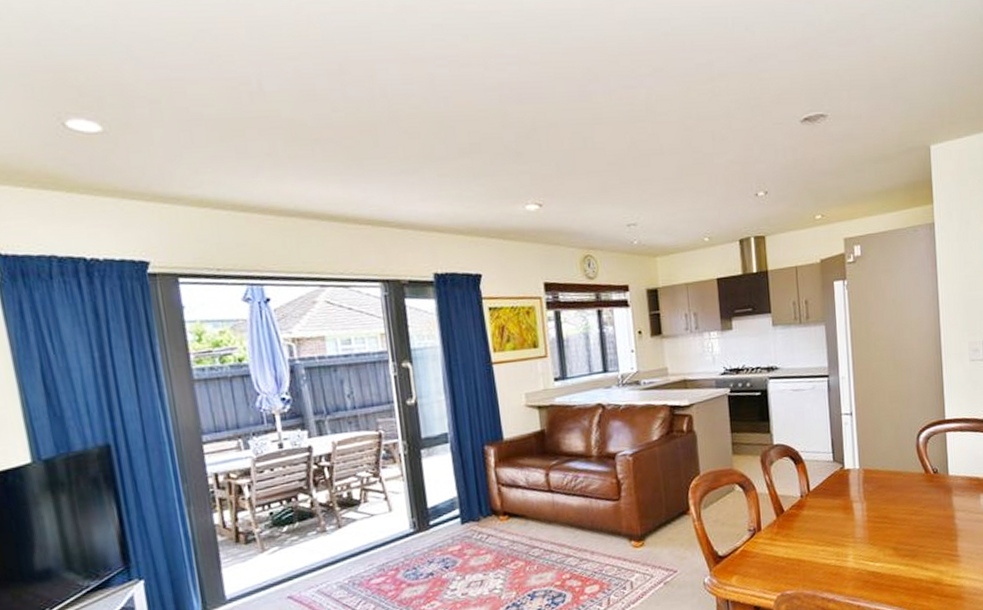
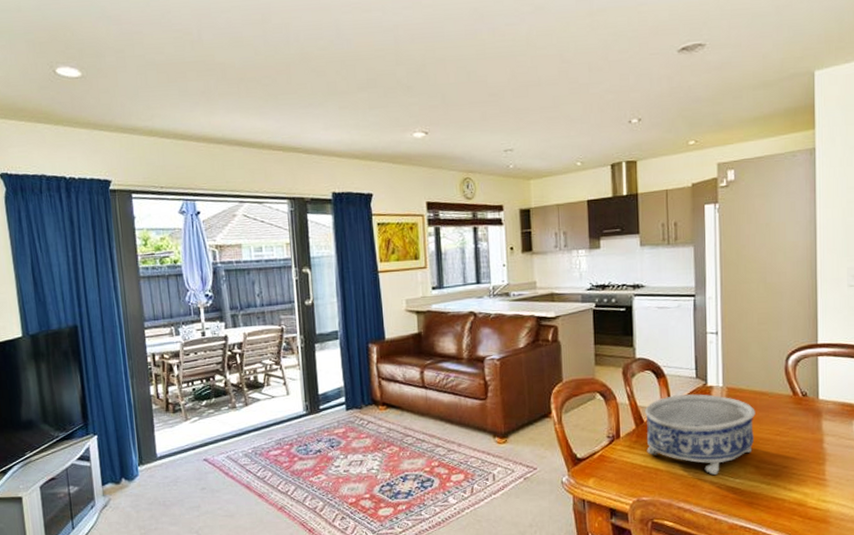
decorative bowl: none [785,477,891,562] -> present [645,394,756,476]

